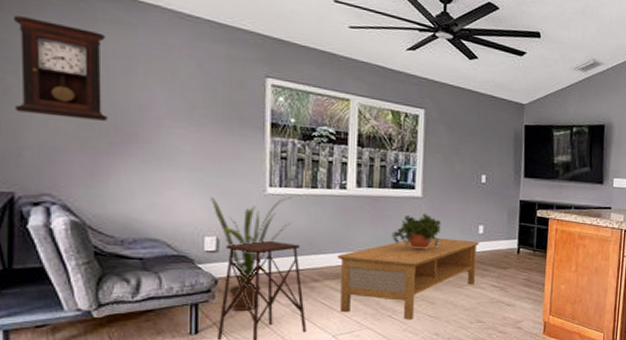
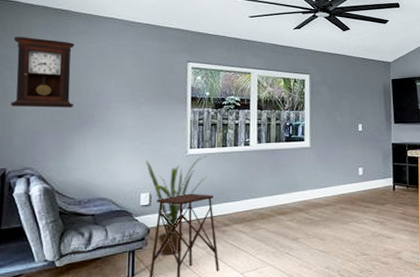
coffee table: present [337,238,479,319] -> none [243,181,360,255]
potted plant: present [391,213,441,249] -> none [286,160,327,192]

